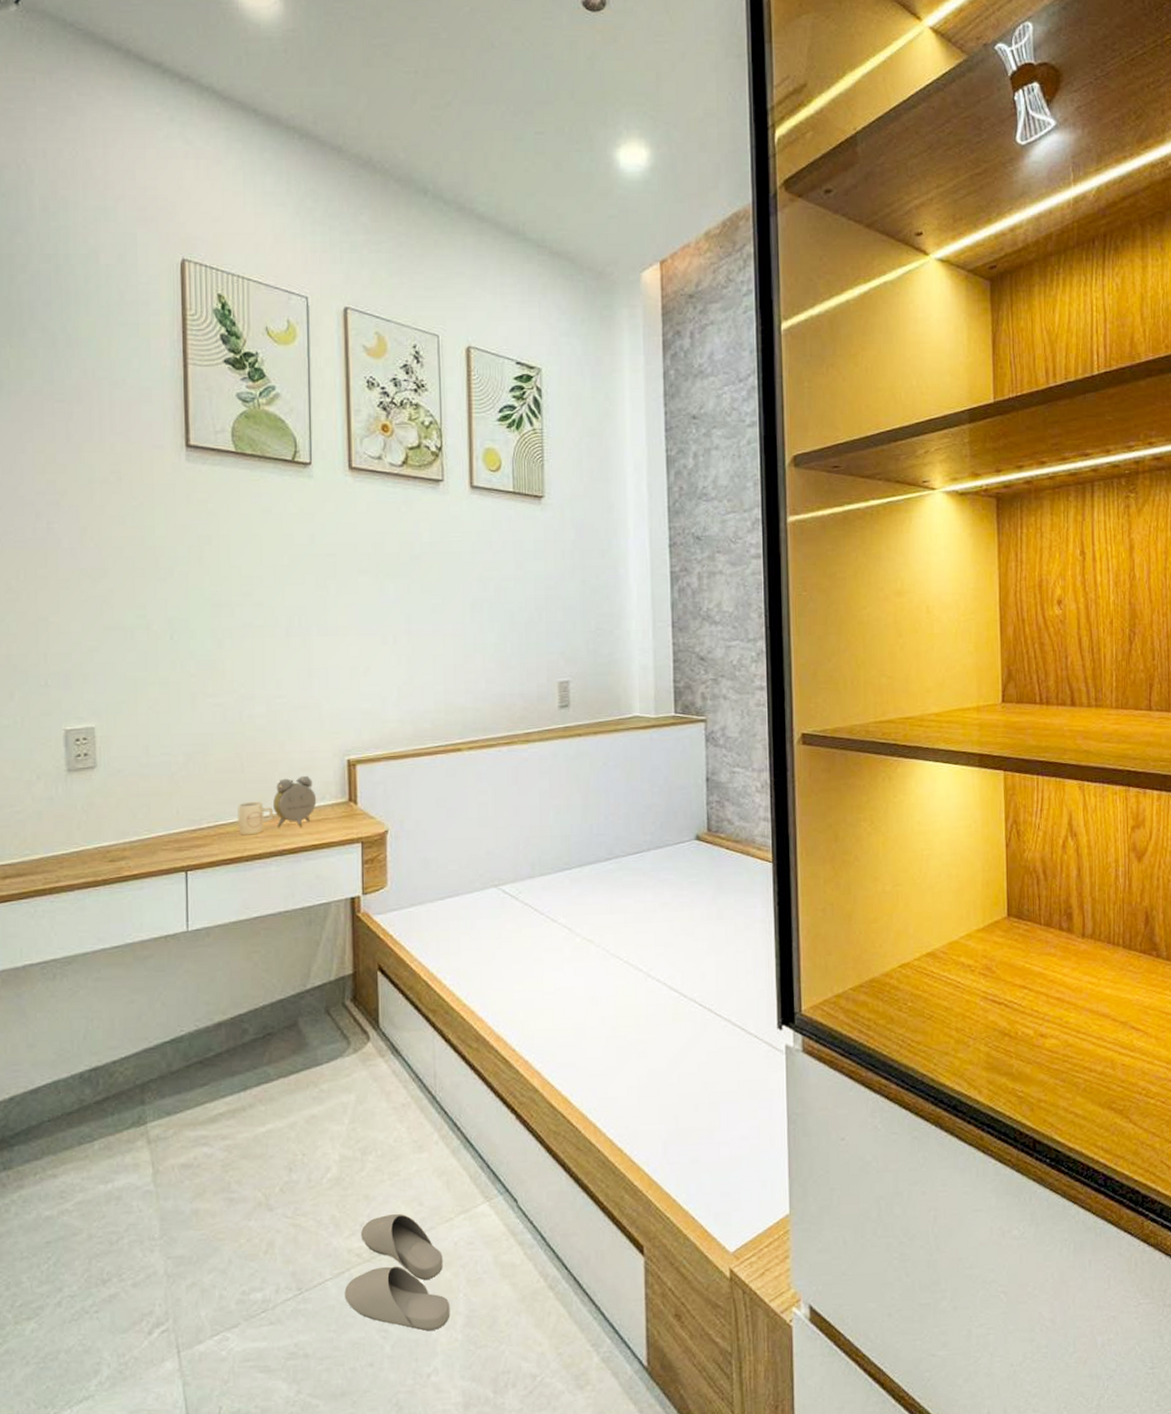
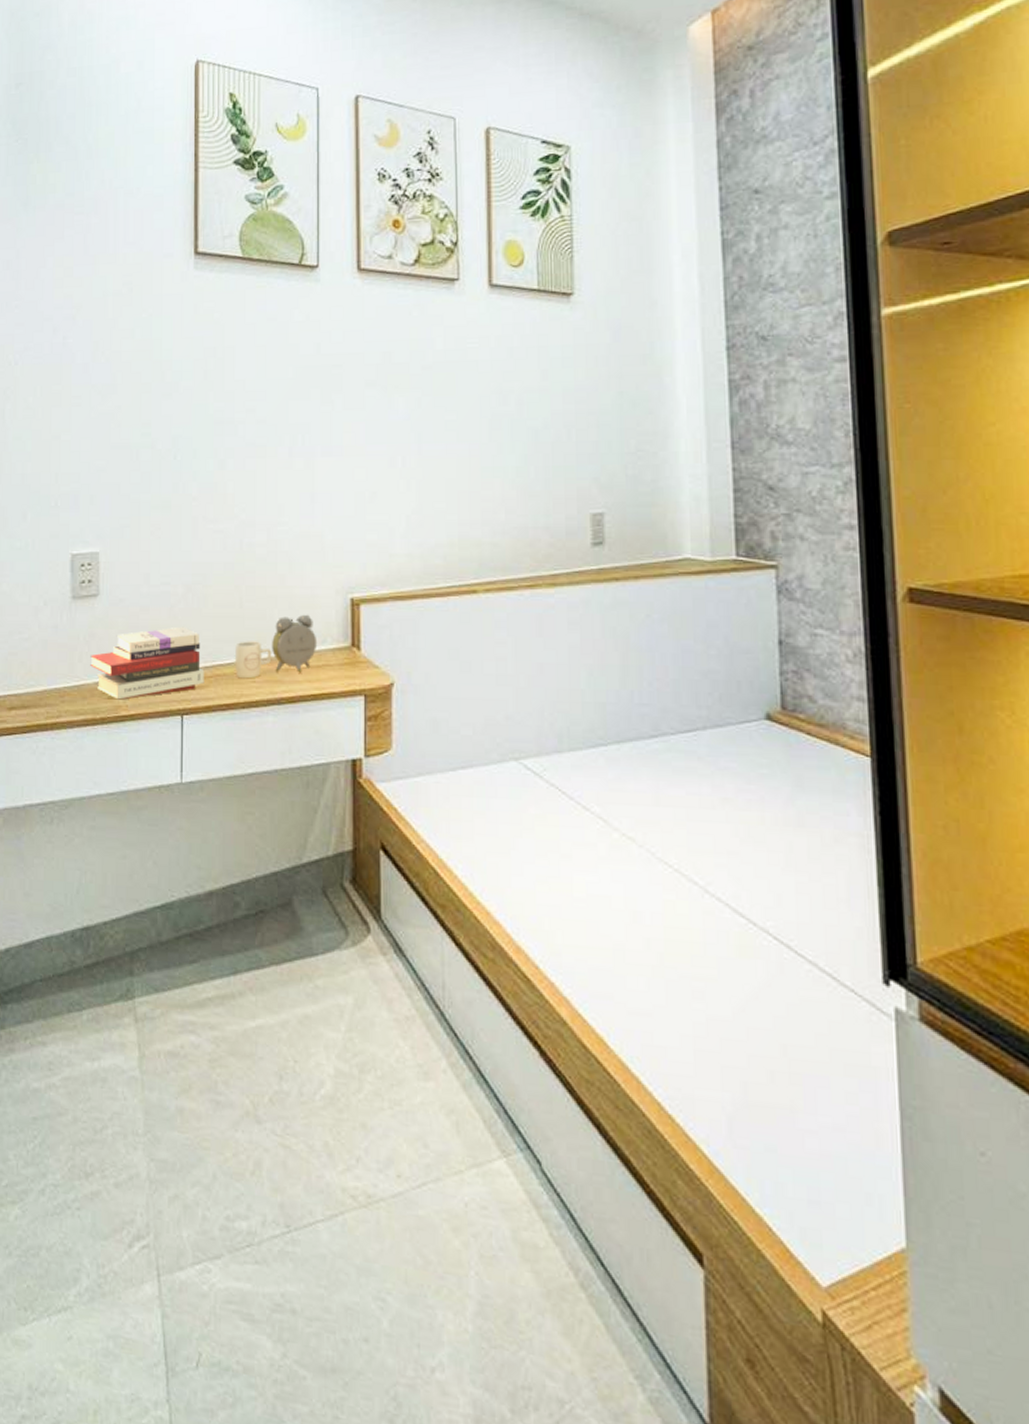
books: none [89,792,208,862] -> present [90,626,204,700]
slippers: present [344,1213,450,1331] -> none [337,1152,459,1312]

